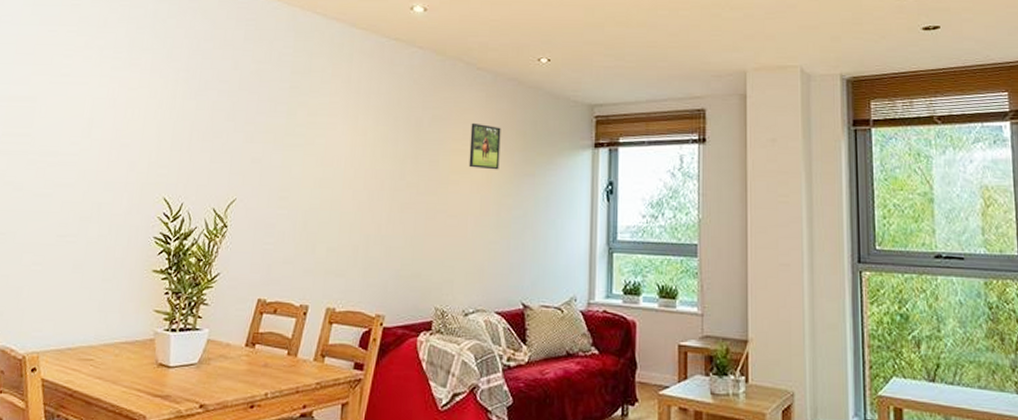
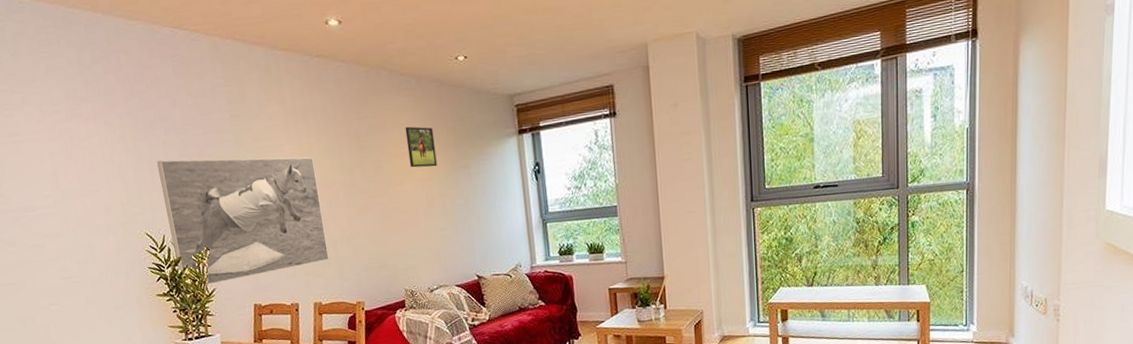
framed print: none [186,122,366,268] -> present [157,157,329,286]

